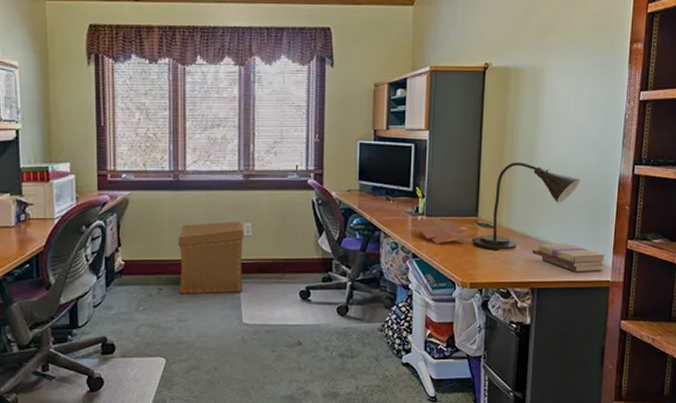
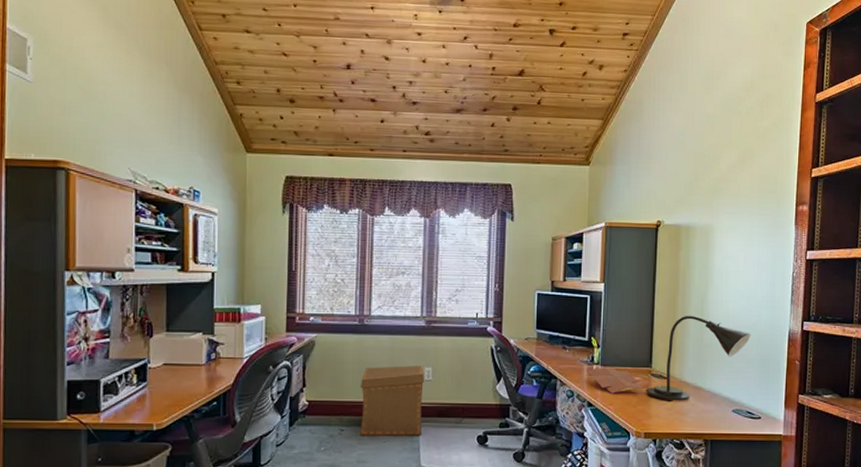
books: present [532,244,605,273] -> none [705,396,776,426]

